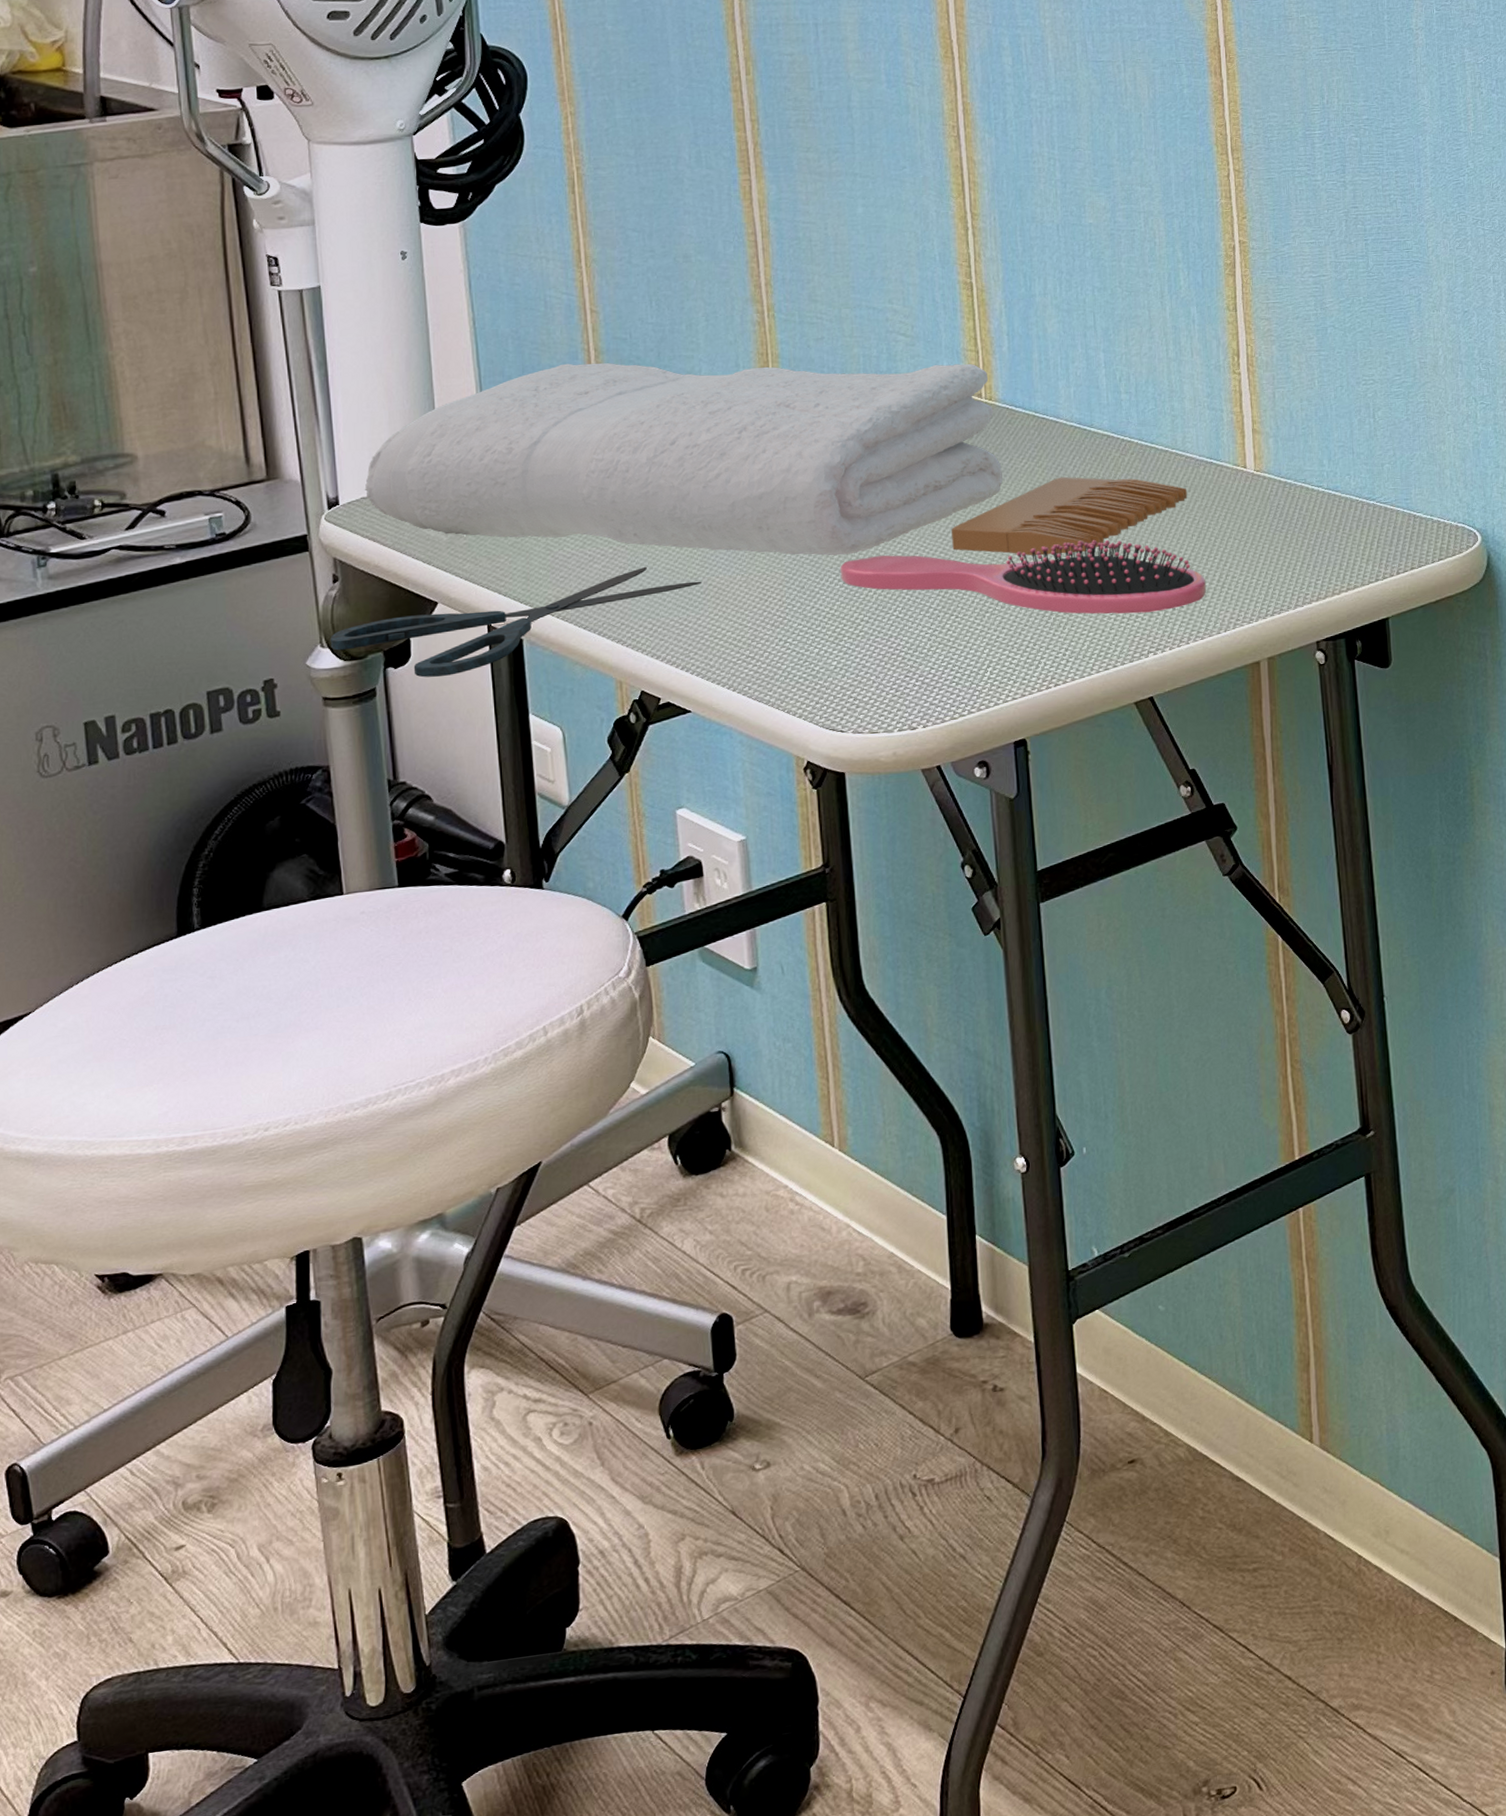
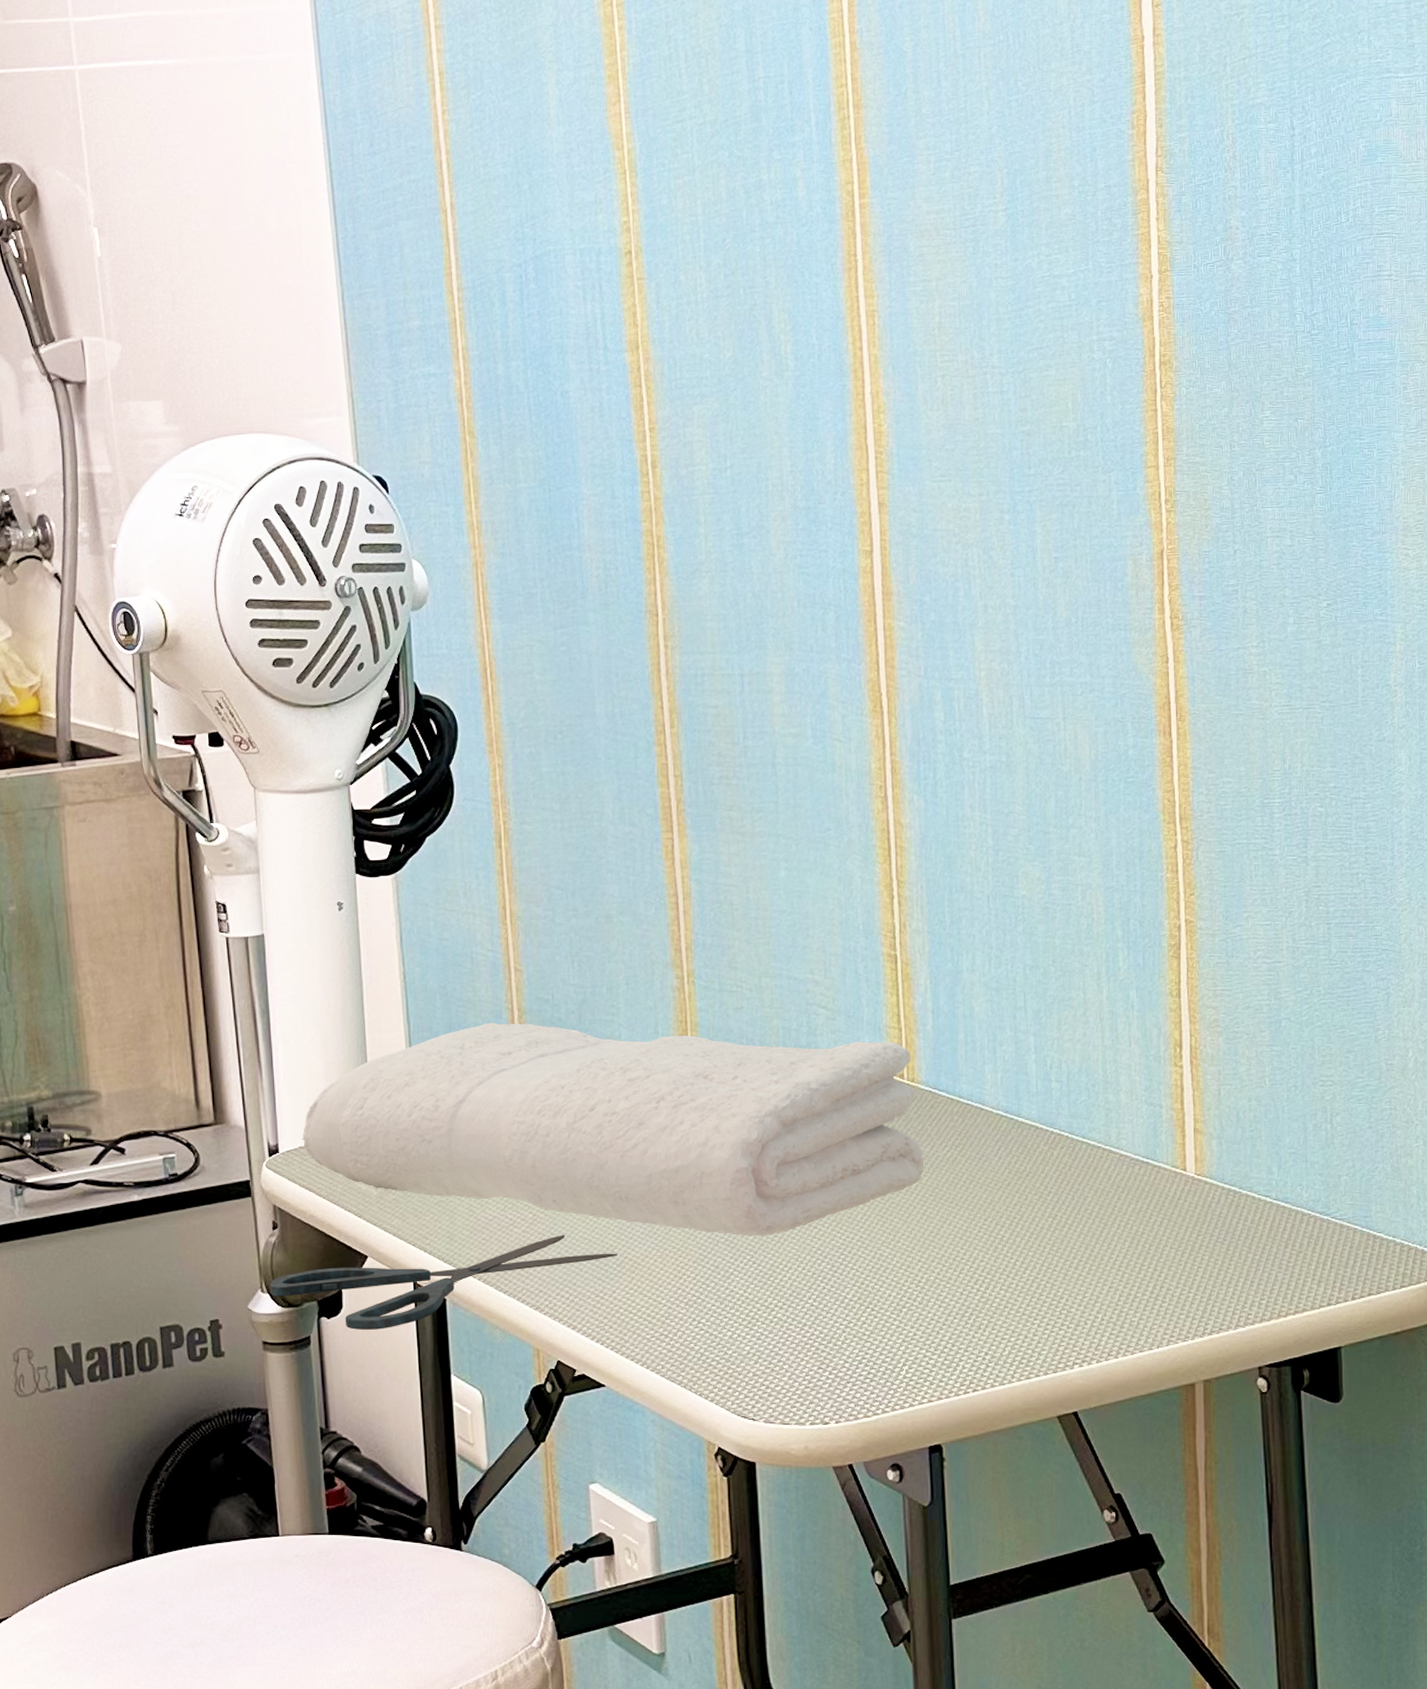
hairbrush: present [840,539,1207,615] -> none [755,1238,1139,1321]
hair comb: present [952,476,1188,556] -> none [869,1168,1121,1251]

